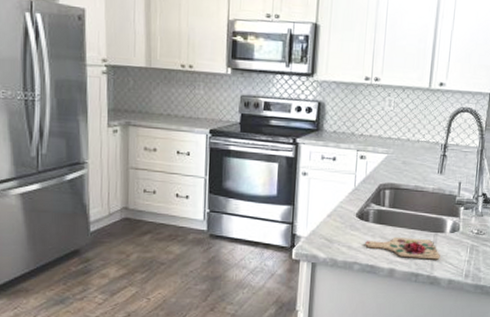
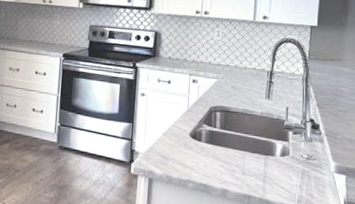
cutting board: present [365,236,440,260] -> none [198,157,272,183]

